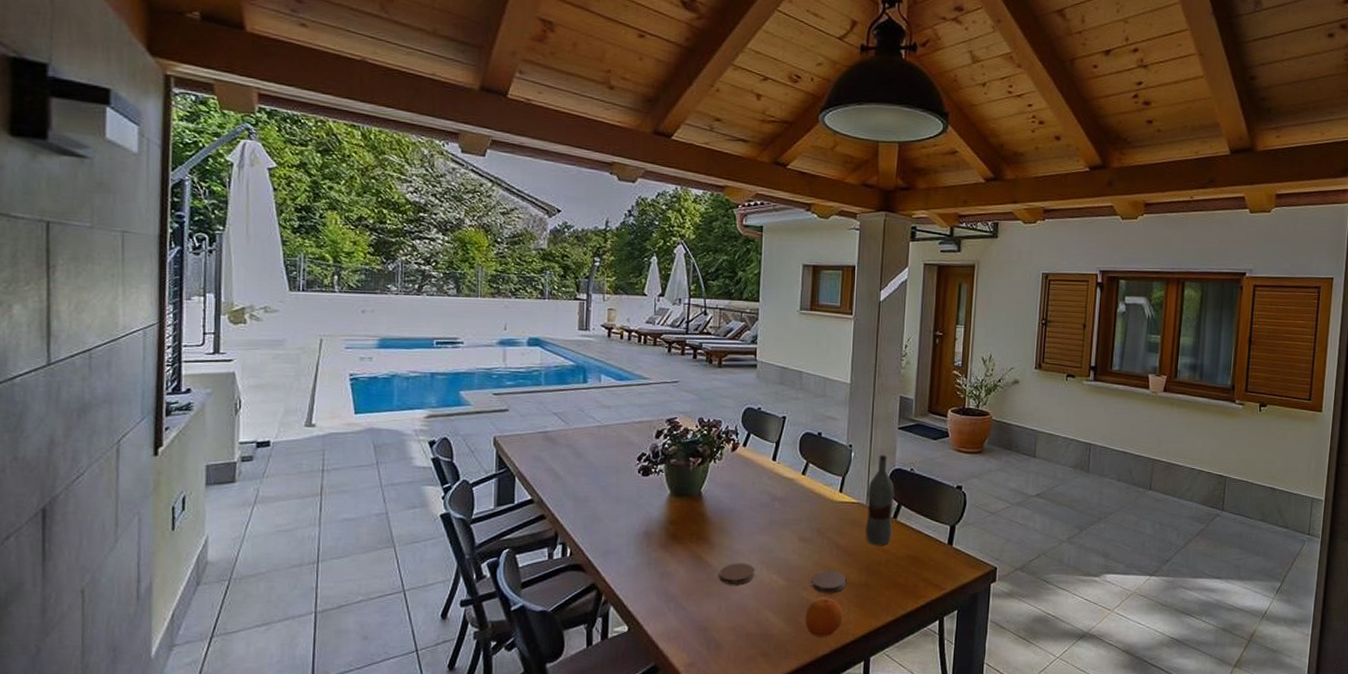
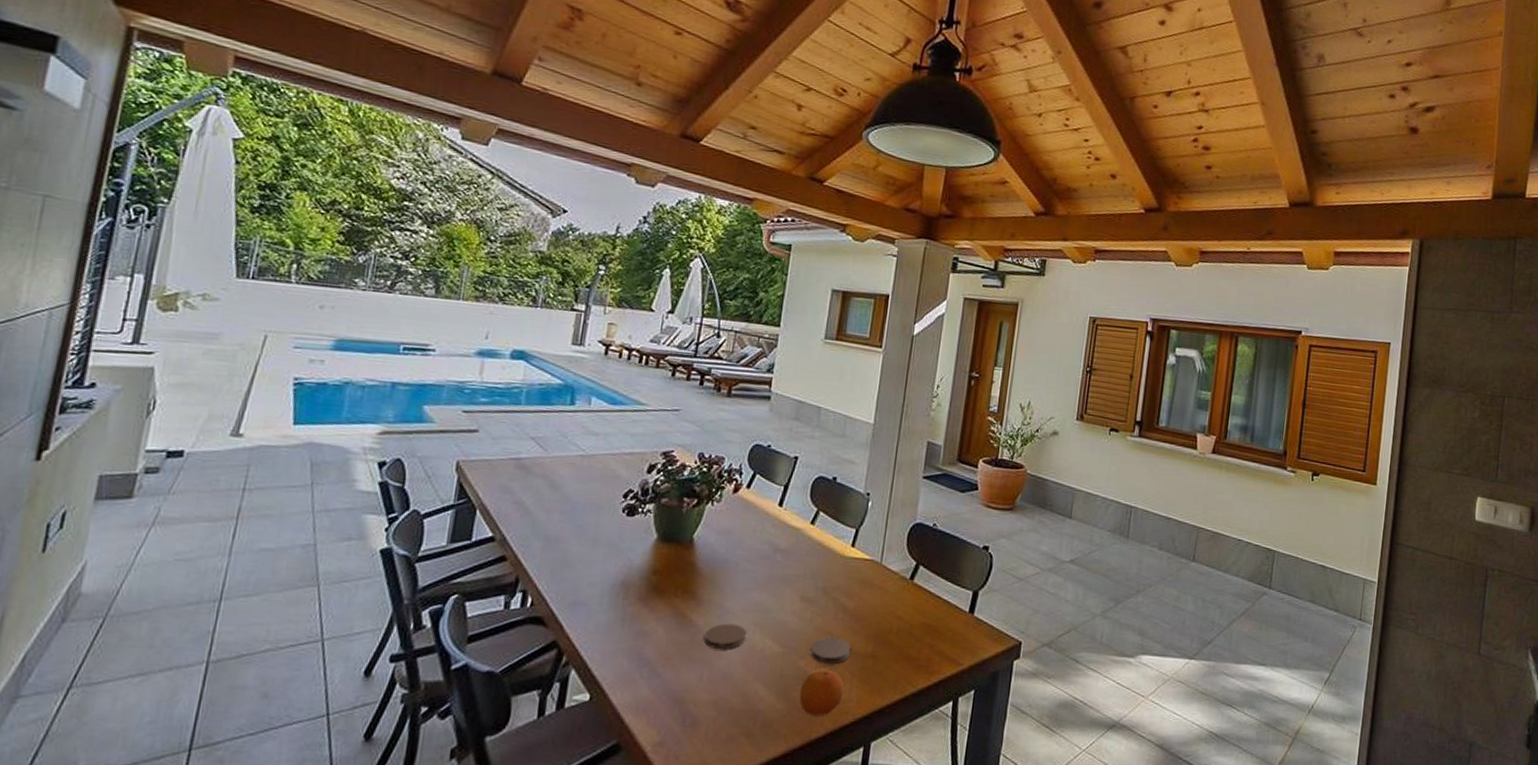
bottle: present [866,455,895,546] -> none [877,506,914,611]

